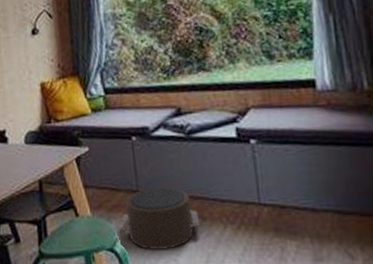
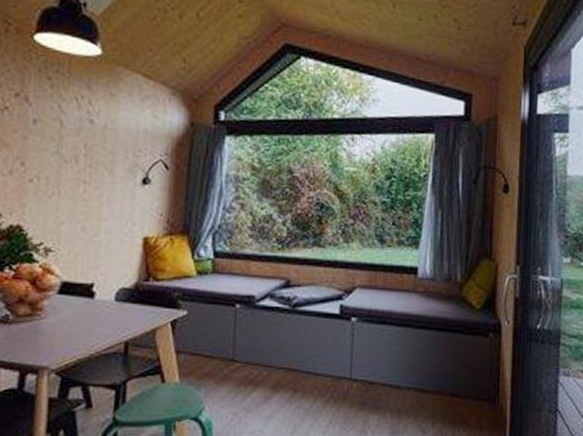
pouf: present [121,187,199,249] -> none [210,357,291,420]

